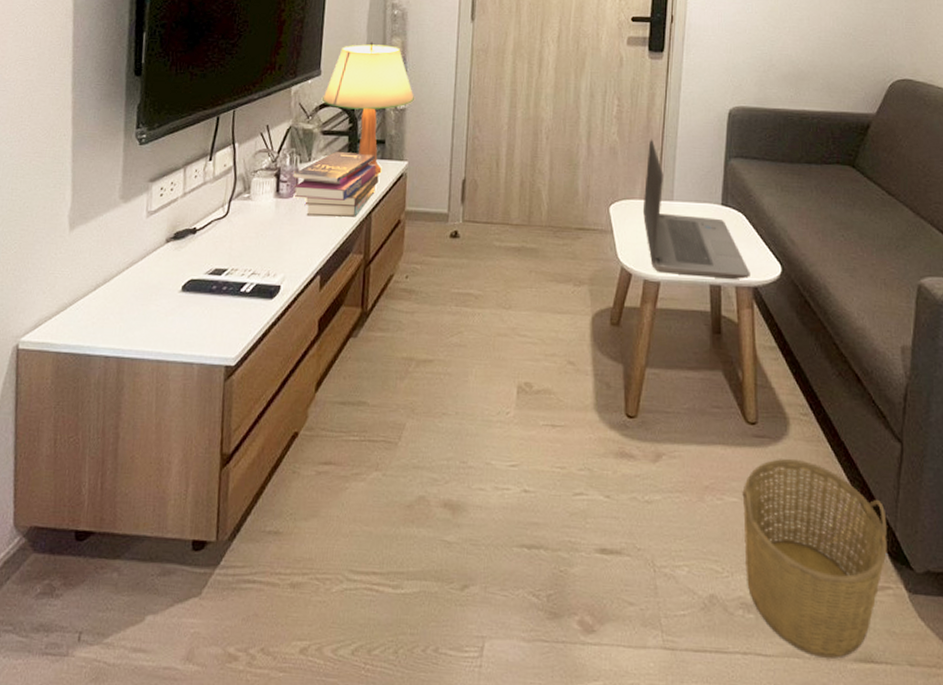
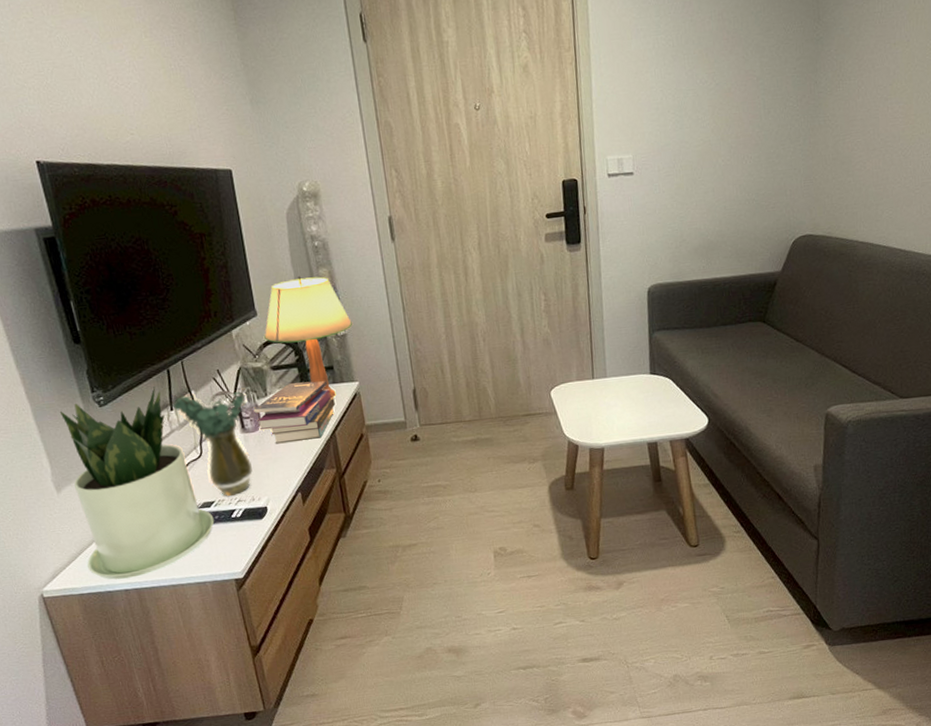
planter: none [74,132,222,343] -> present [59,387,215,580]
vase: none [212,145,289,266] -> present [172,389,253,496]
laptop computer: present [642,139,750,279] -> none [578,326,682,441]
basket: present [742,459,887,659] -> none [692,566,811,702]

